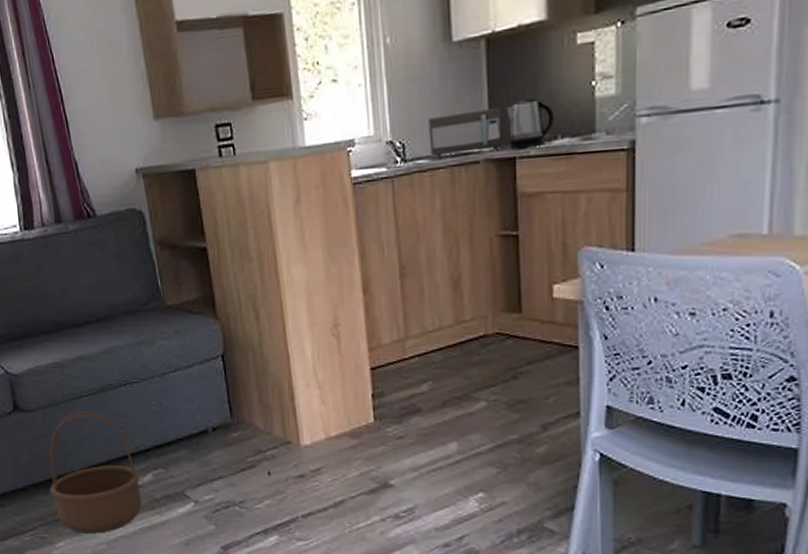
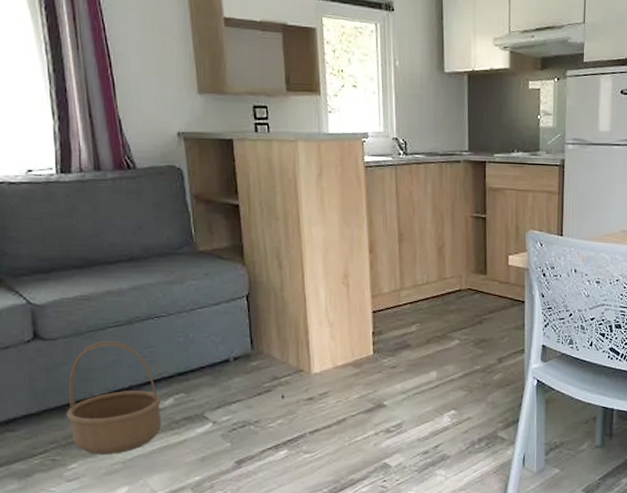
microwave: present [428,108,502,158] -> none [425,124,477,155]
kettle: present [507,98,554,150] -> none [481,121,513,156]

